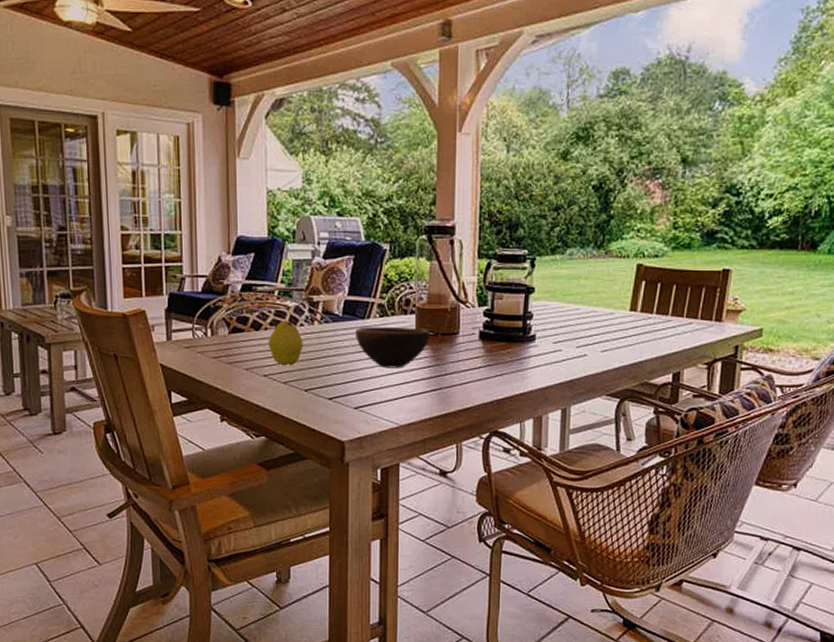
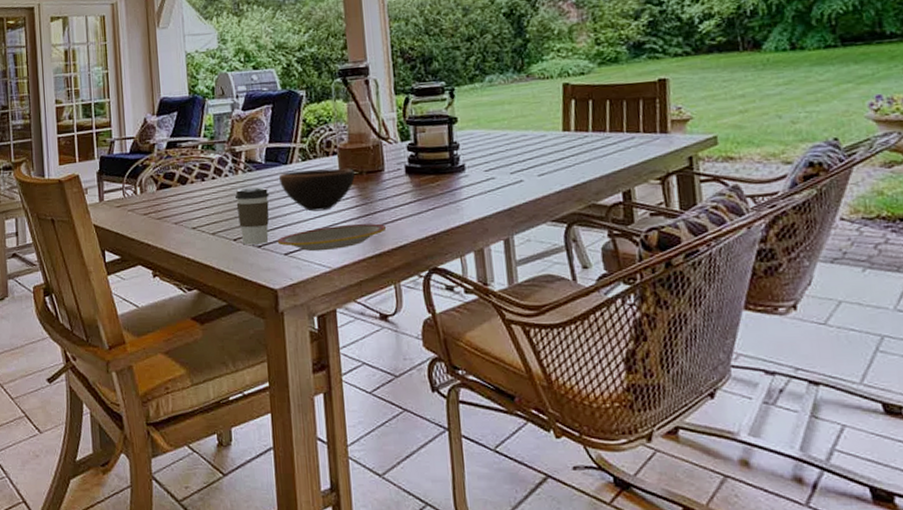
fruit: present [268,320,303,366] -> none [194,172,229,217]
coffee cup: none [310,340,344,397] -> present [235,187,269,245]
plate: none [348,384,454,408] -> present [277,223,386,252]

